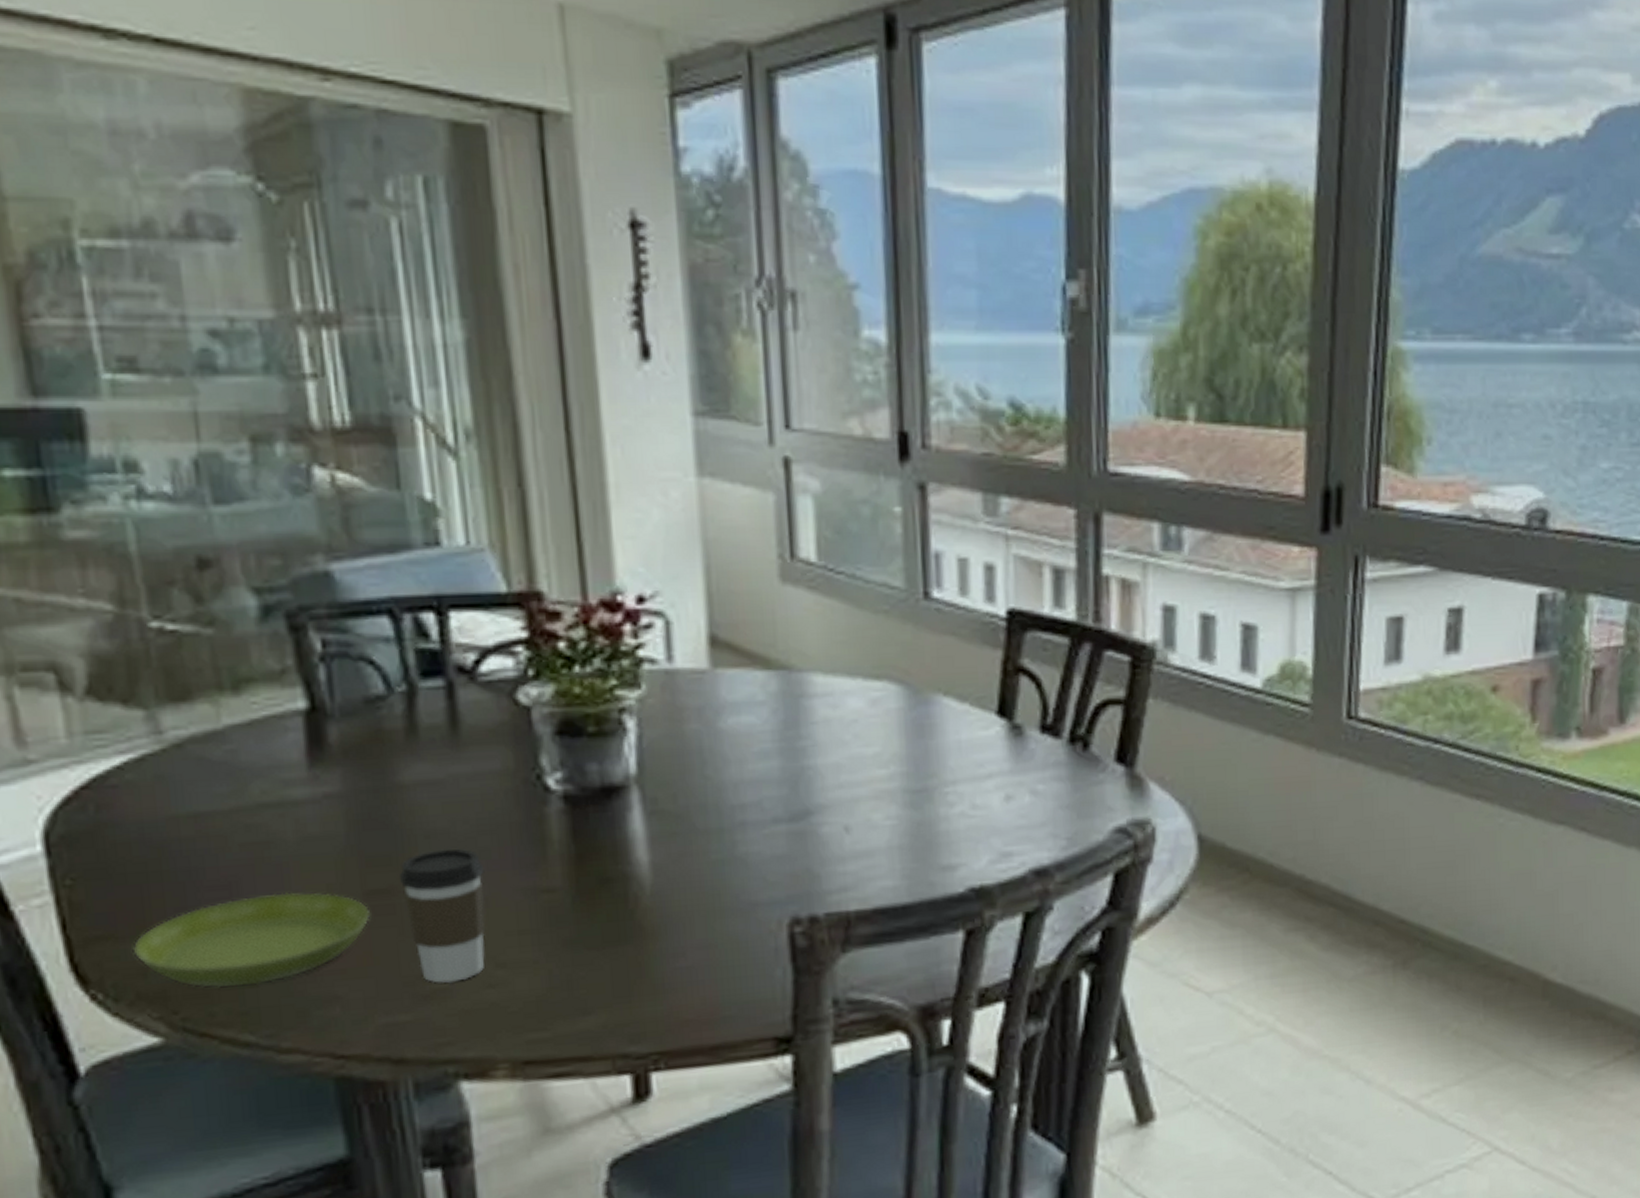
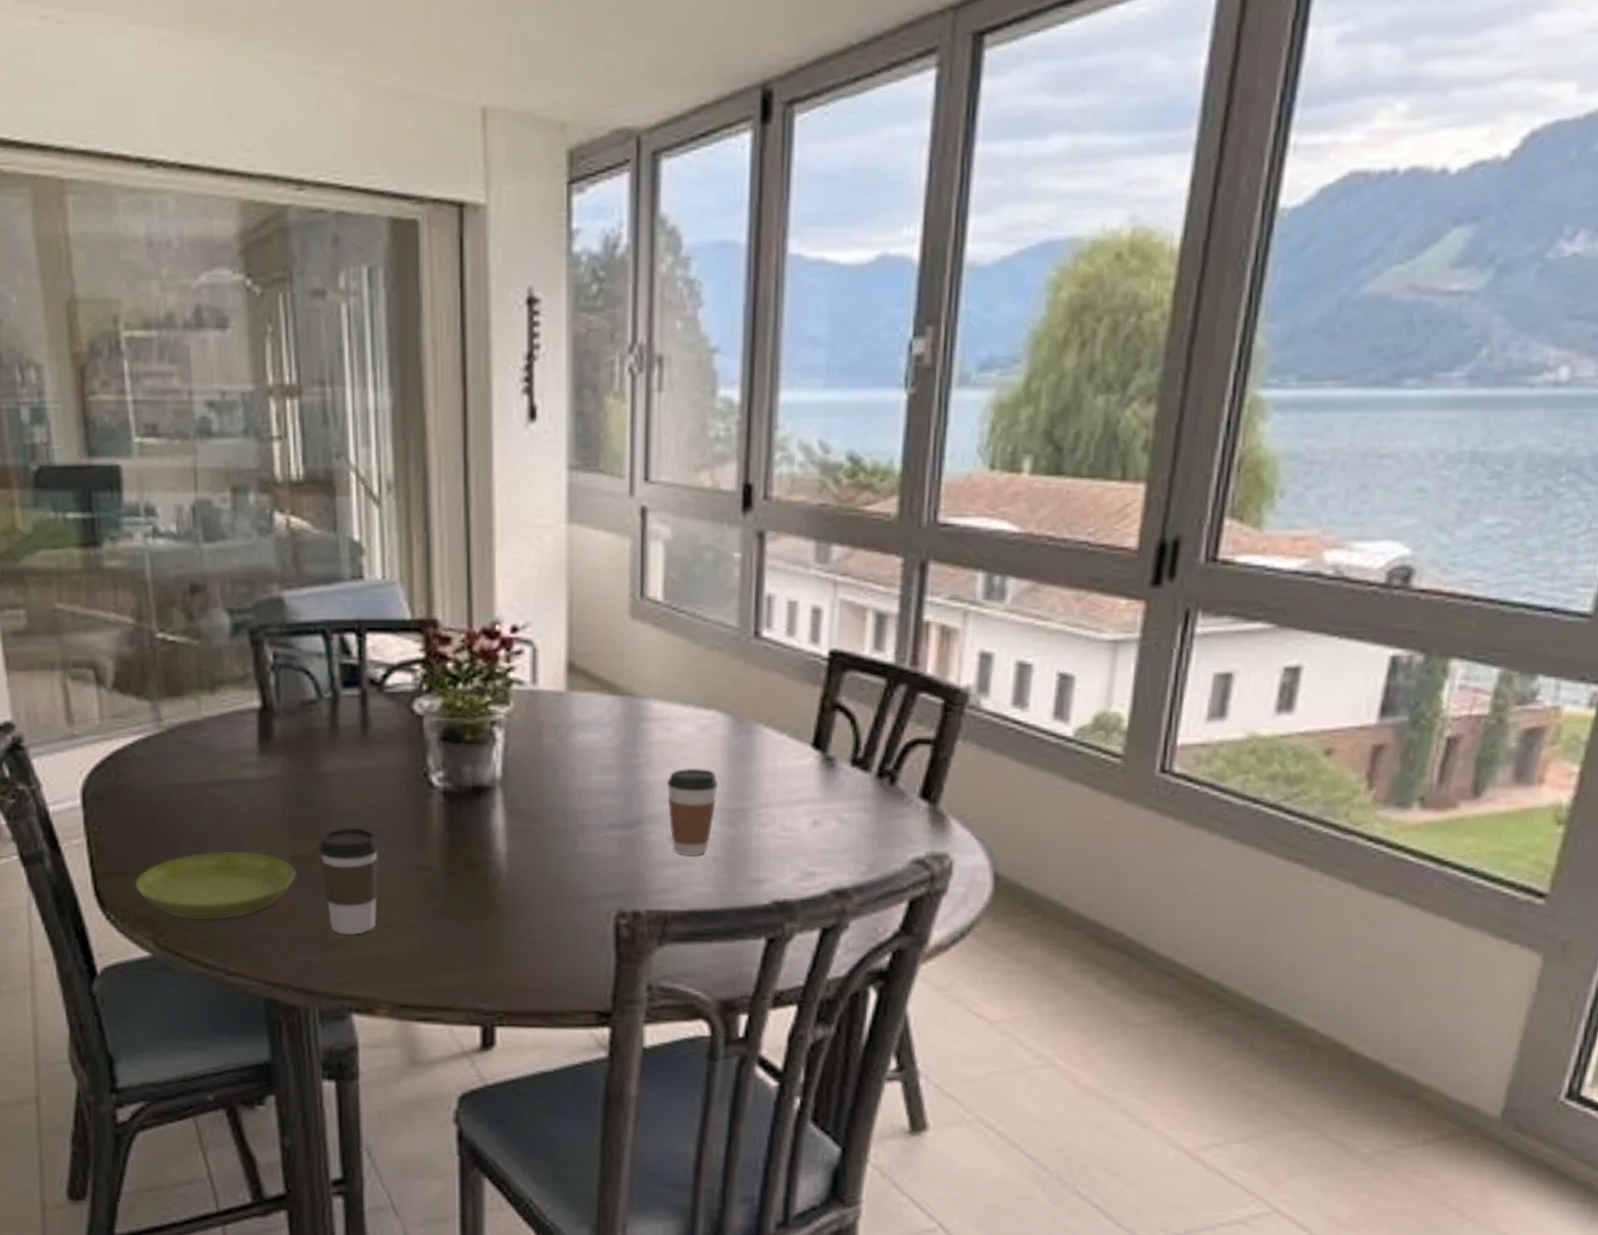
coffee cup: none [837,747,897,847] -> present [666,767,719,857]

